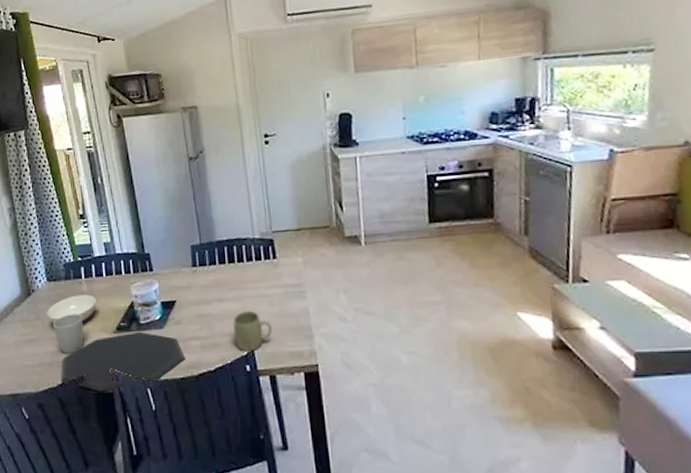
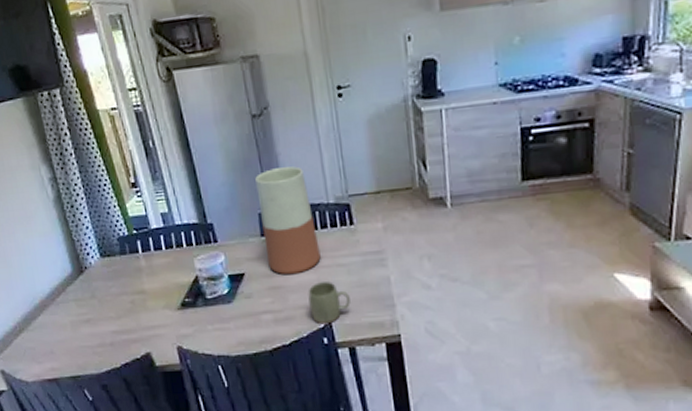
bowl: present [47,294,96,324] -> none [103,270,157,302]
cup: present [52,314,84,353] -> none [110,291,146,333]
placemat: present [60,331,185,392] -> none [123,307,258,370]
vase: none [189,204,246,304] -> present [255,166,321,275]

